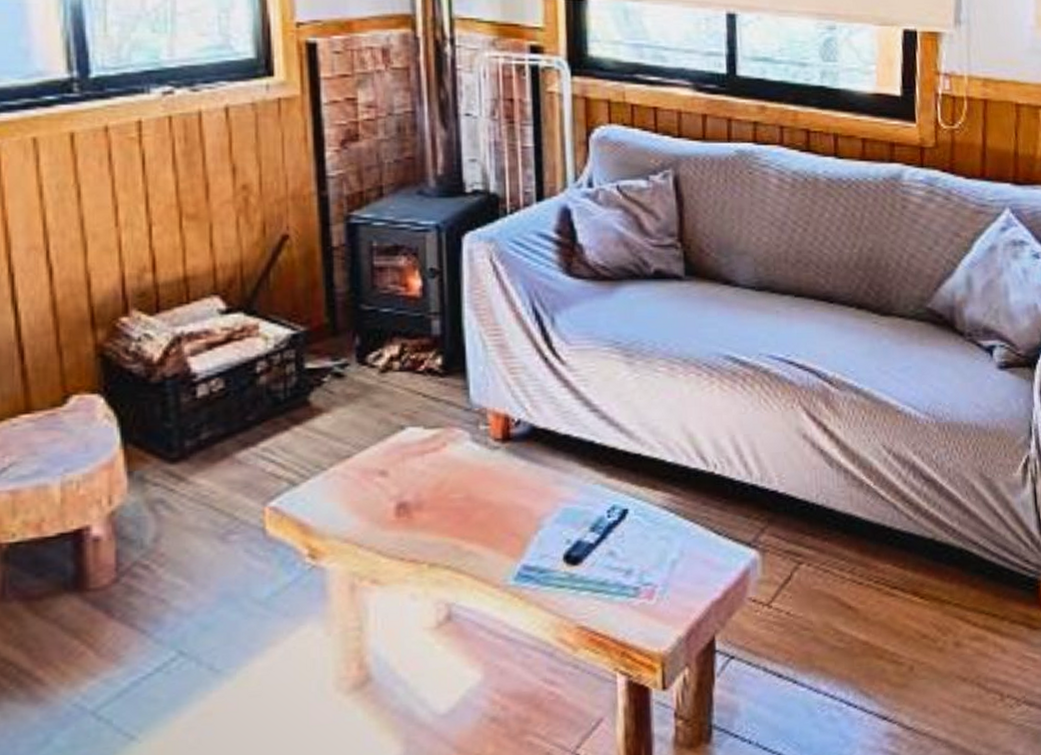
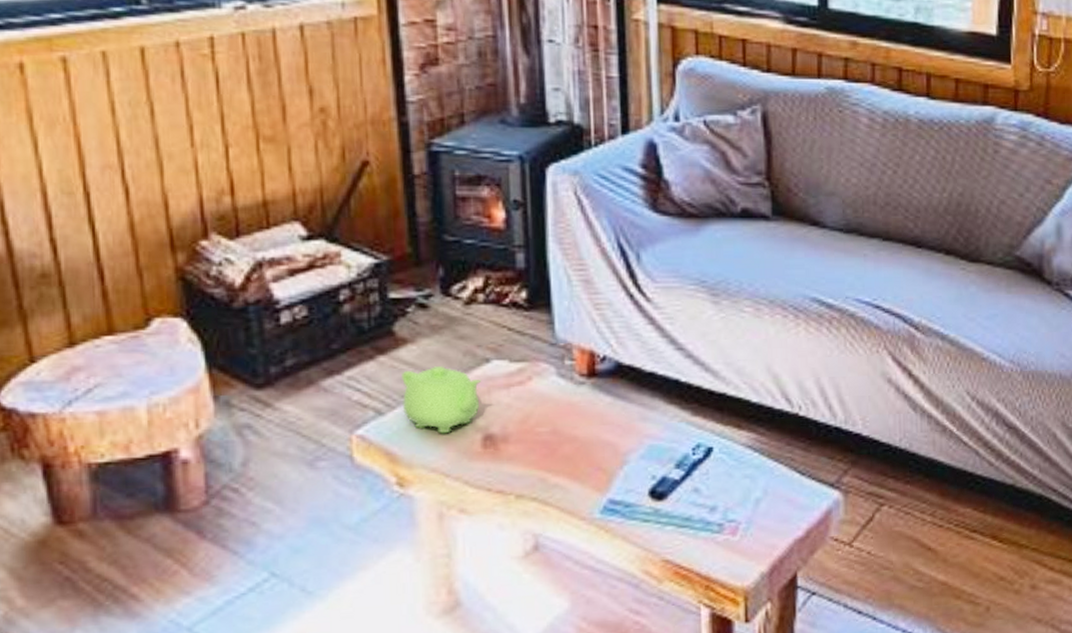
teapot: none [315,435,396,504] -> present [402,366,482,434]

